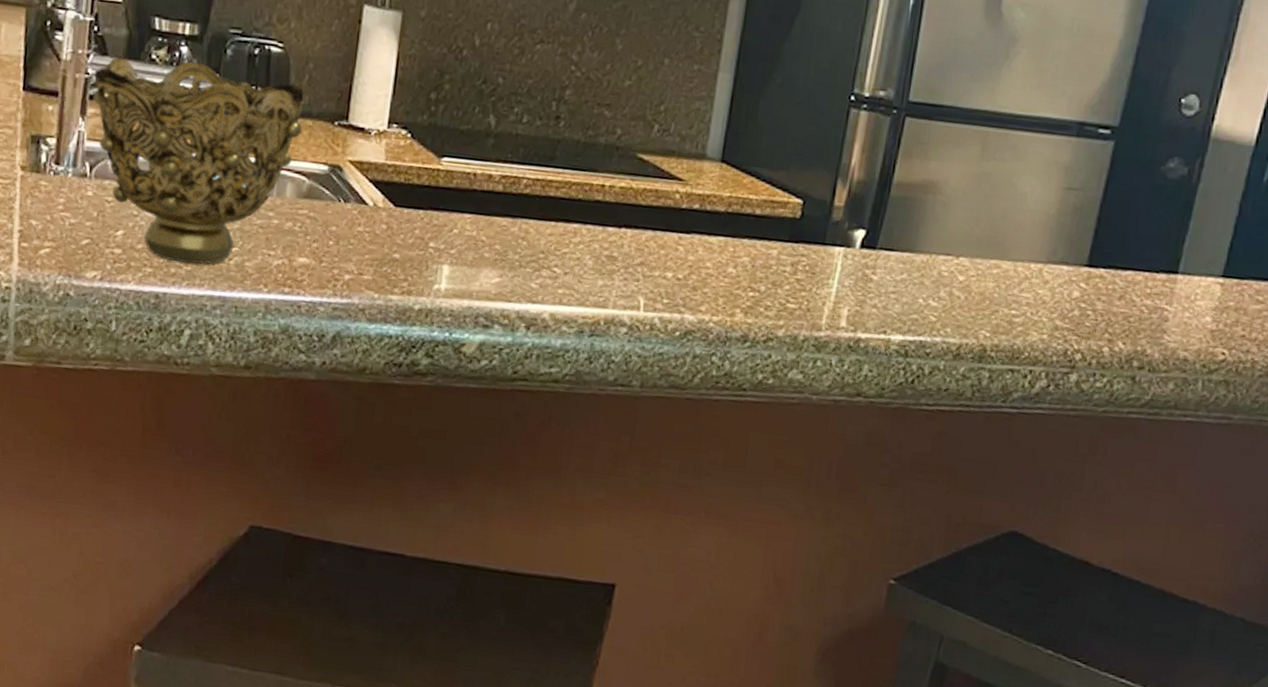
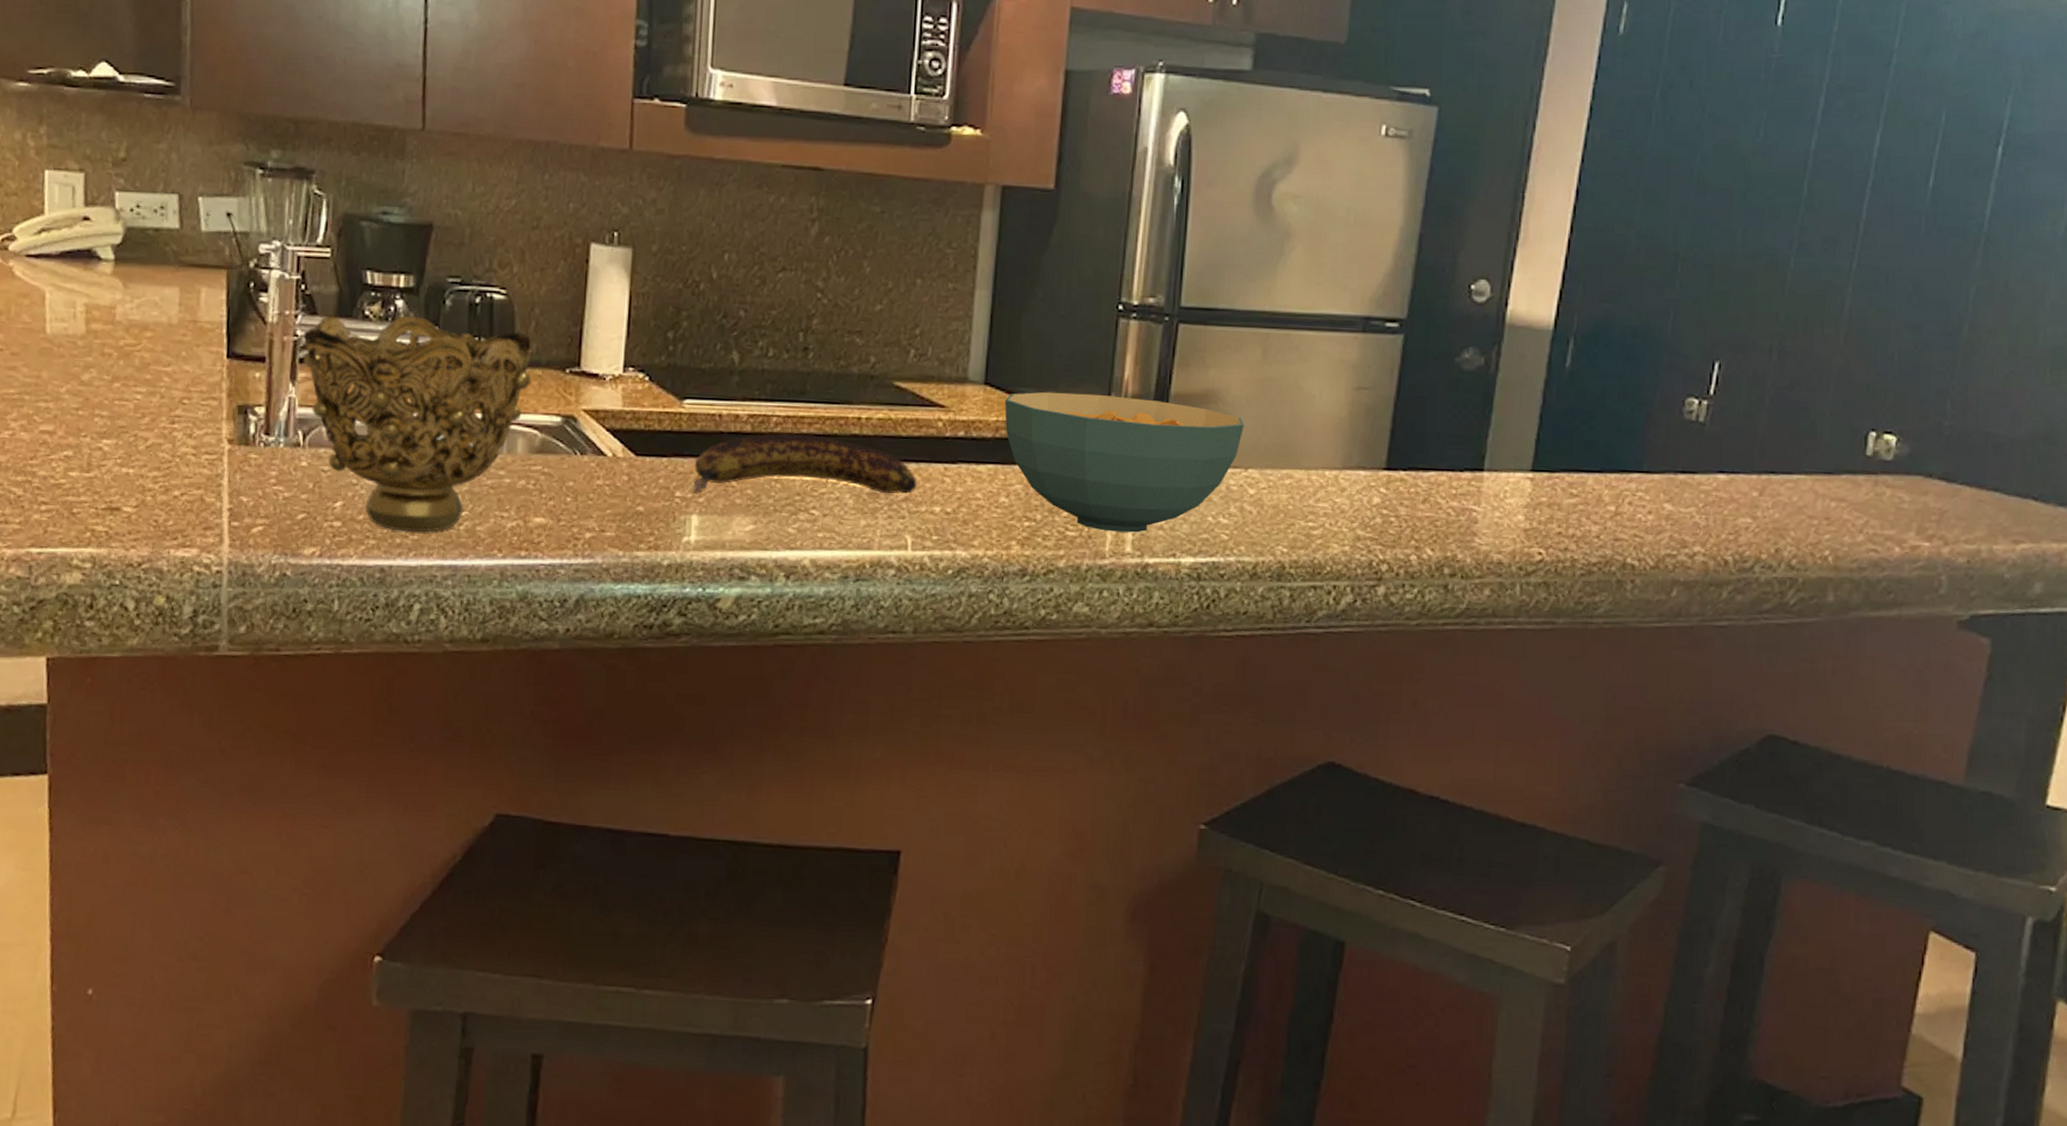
banana: none [446,194,653,259] -> present [693,433,917,495]
cereal bowl: none [737,171,959,309] -> present [1004,391,1244,533]

